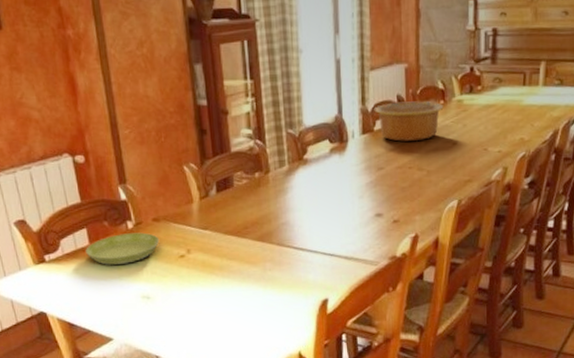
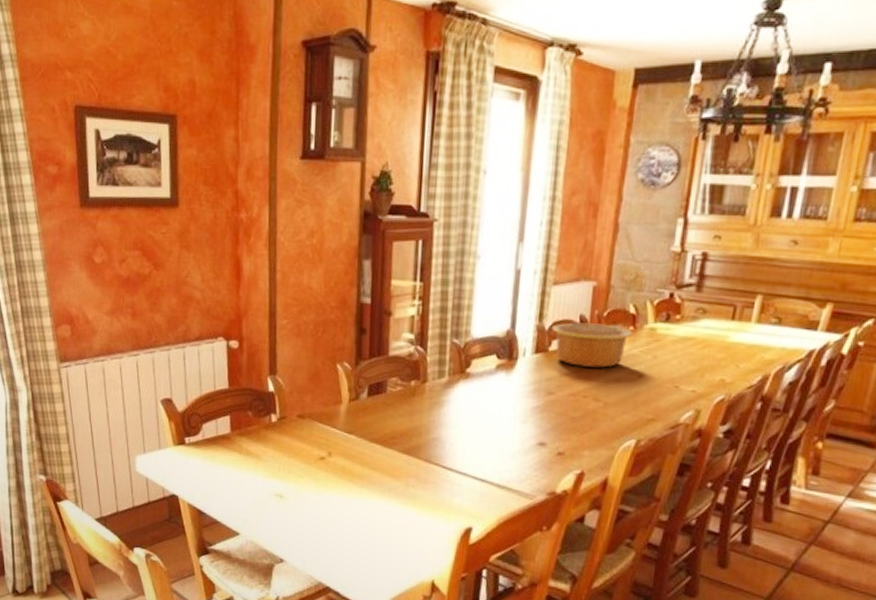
saucer: present [86,232,160,265] -> none [226,426,302,458]

